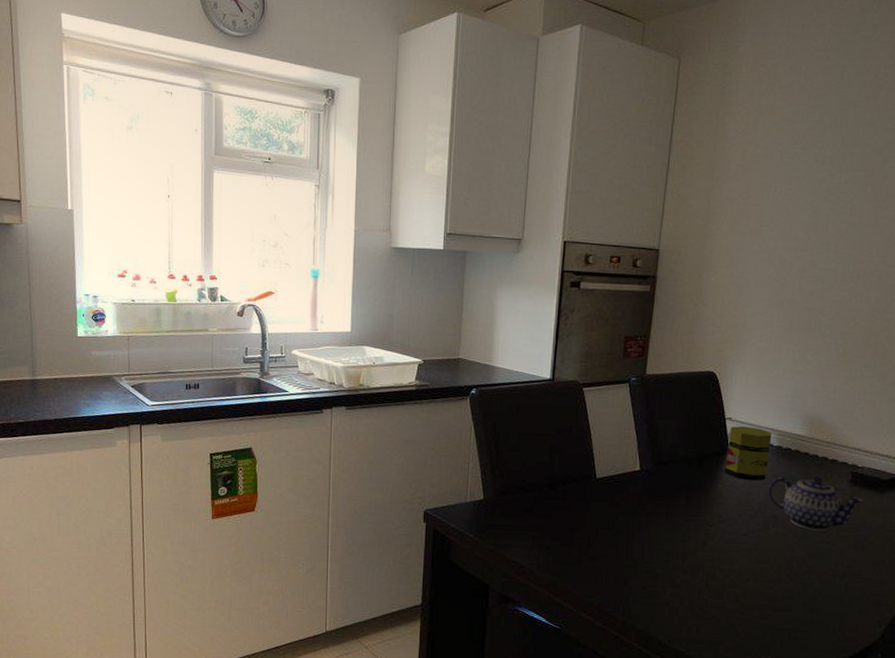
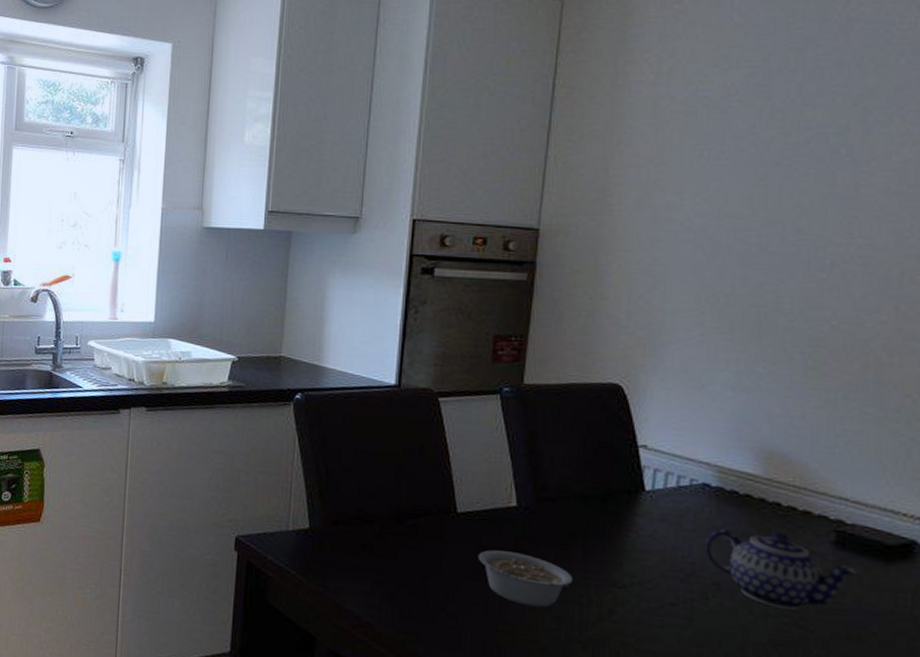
legume: none [611,505,679,546] -> present [478,550,574,608]
jar: present [724,426,772,481] -> none [638,456,708,532]

